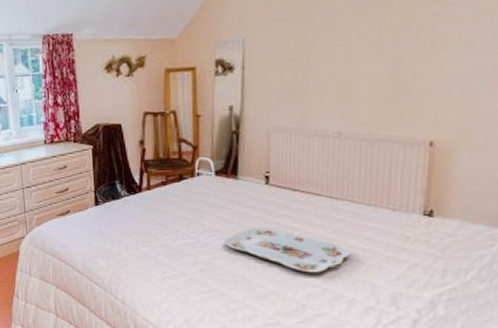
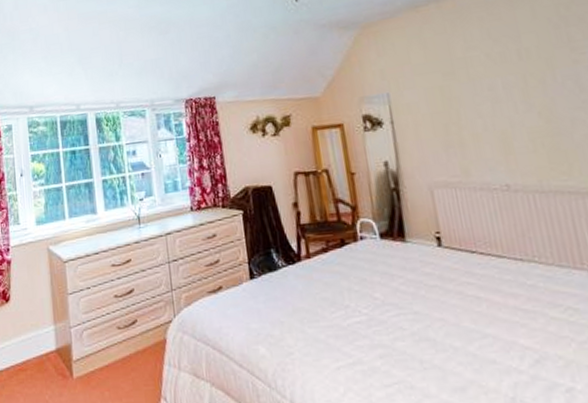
serving tray: present [224,227,351,273] -> none [402,298,555,355]

